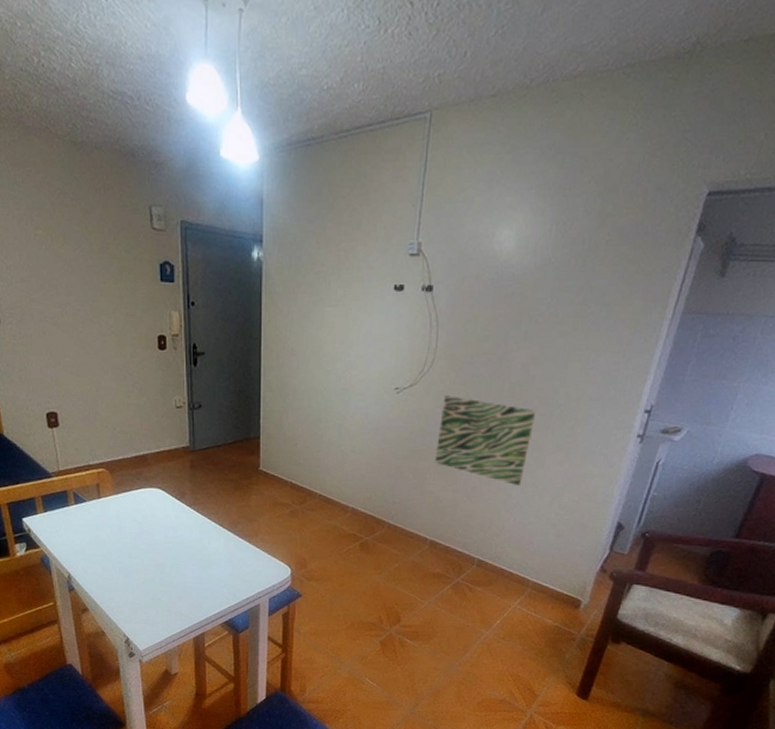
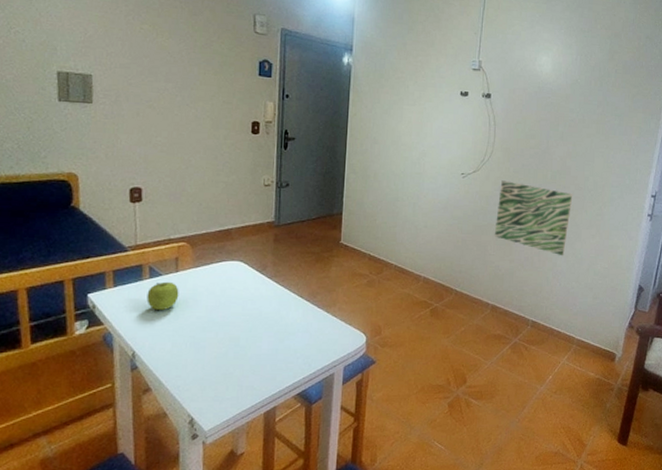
fruit: none [74,507,104,535] -> present [146,281,179,310]

